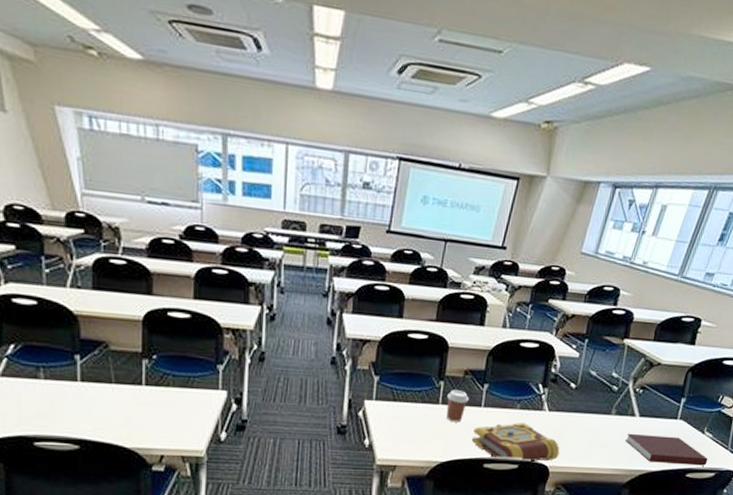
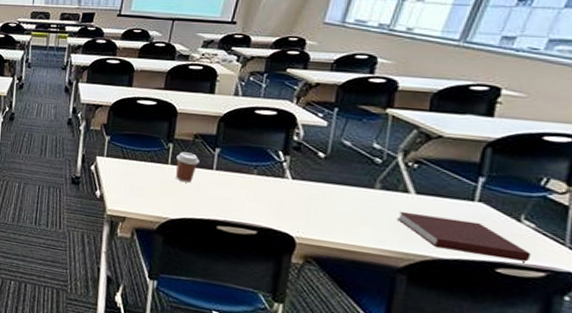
book: present [471,422,560,463] -> none [203,188,308,232]

